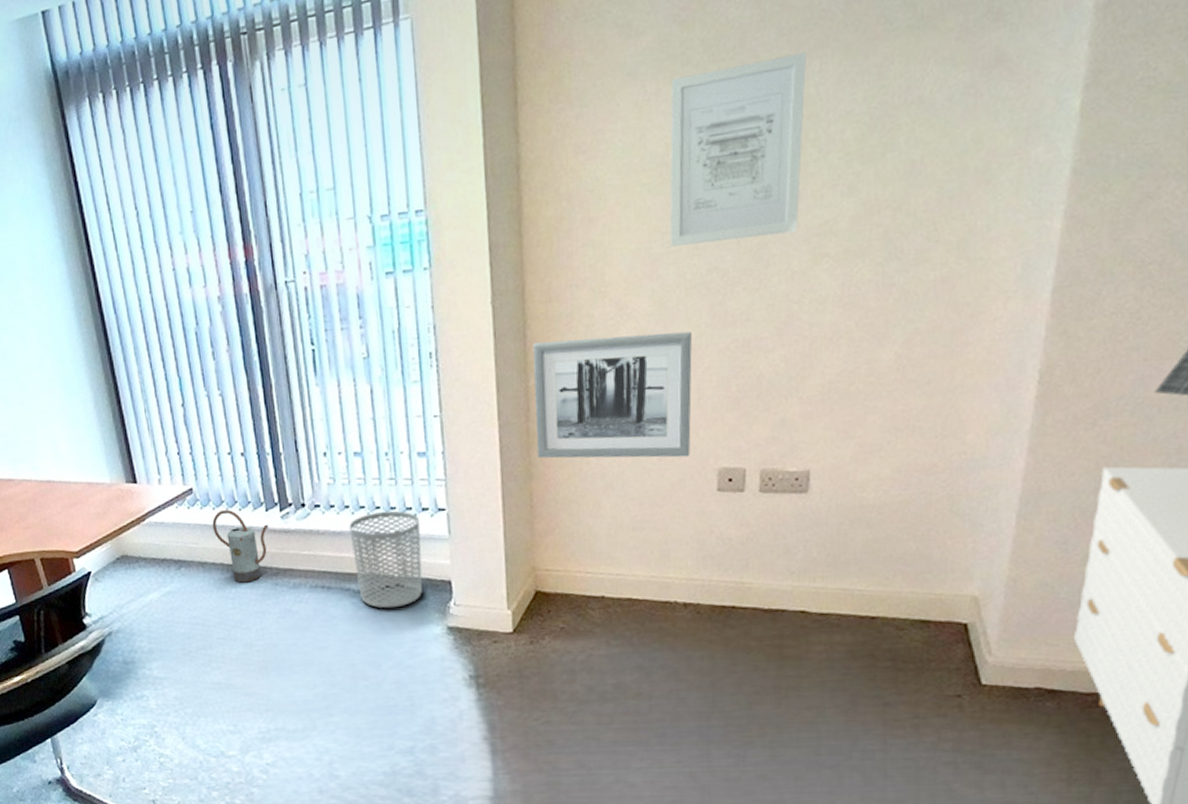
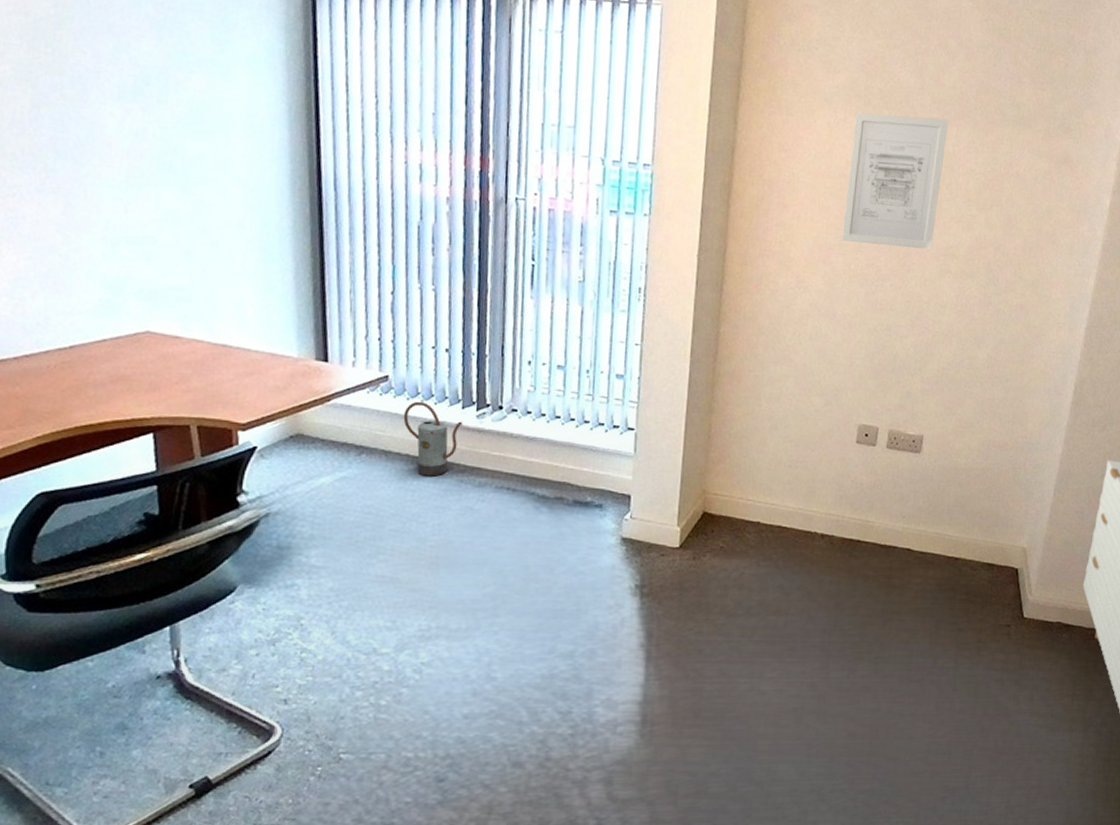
waste bin: present [349,510,423,609] -> none [542,423,610,516]
wall art: present [532,331,692,459] -> none [719,297,850,412]

